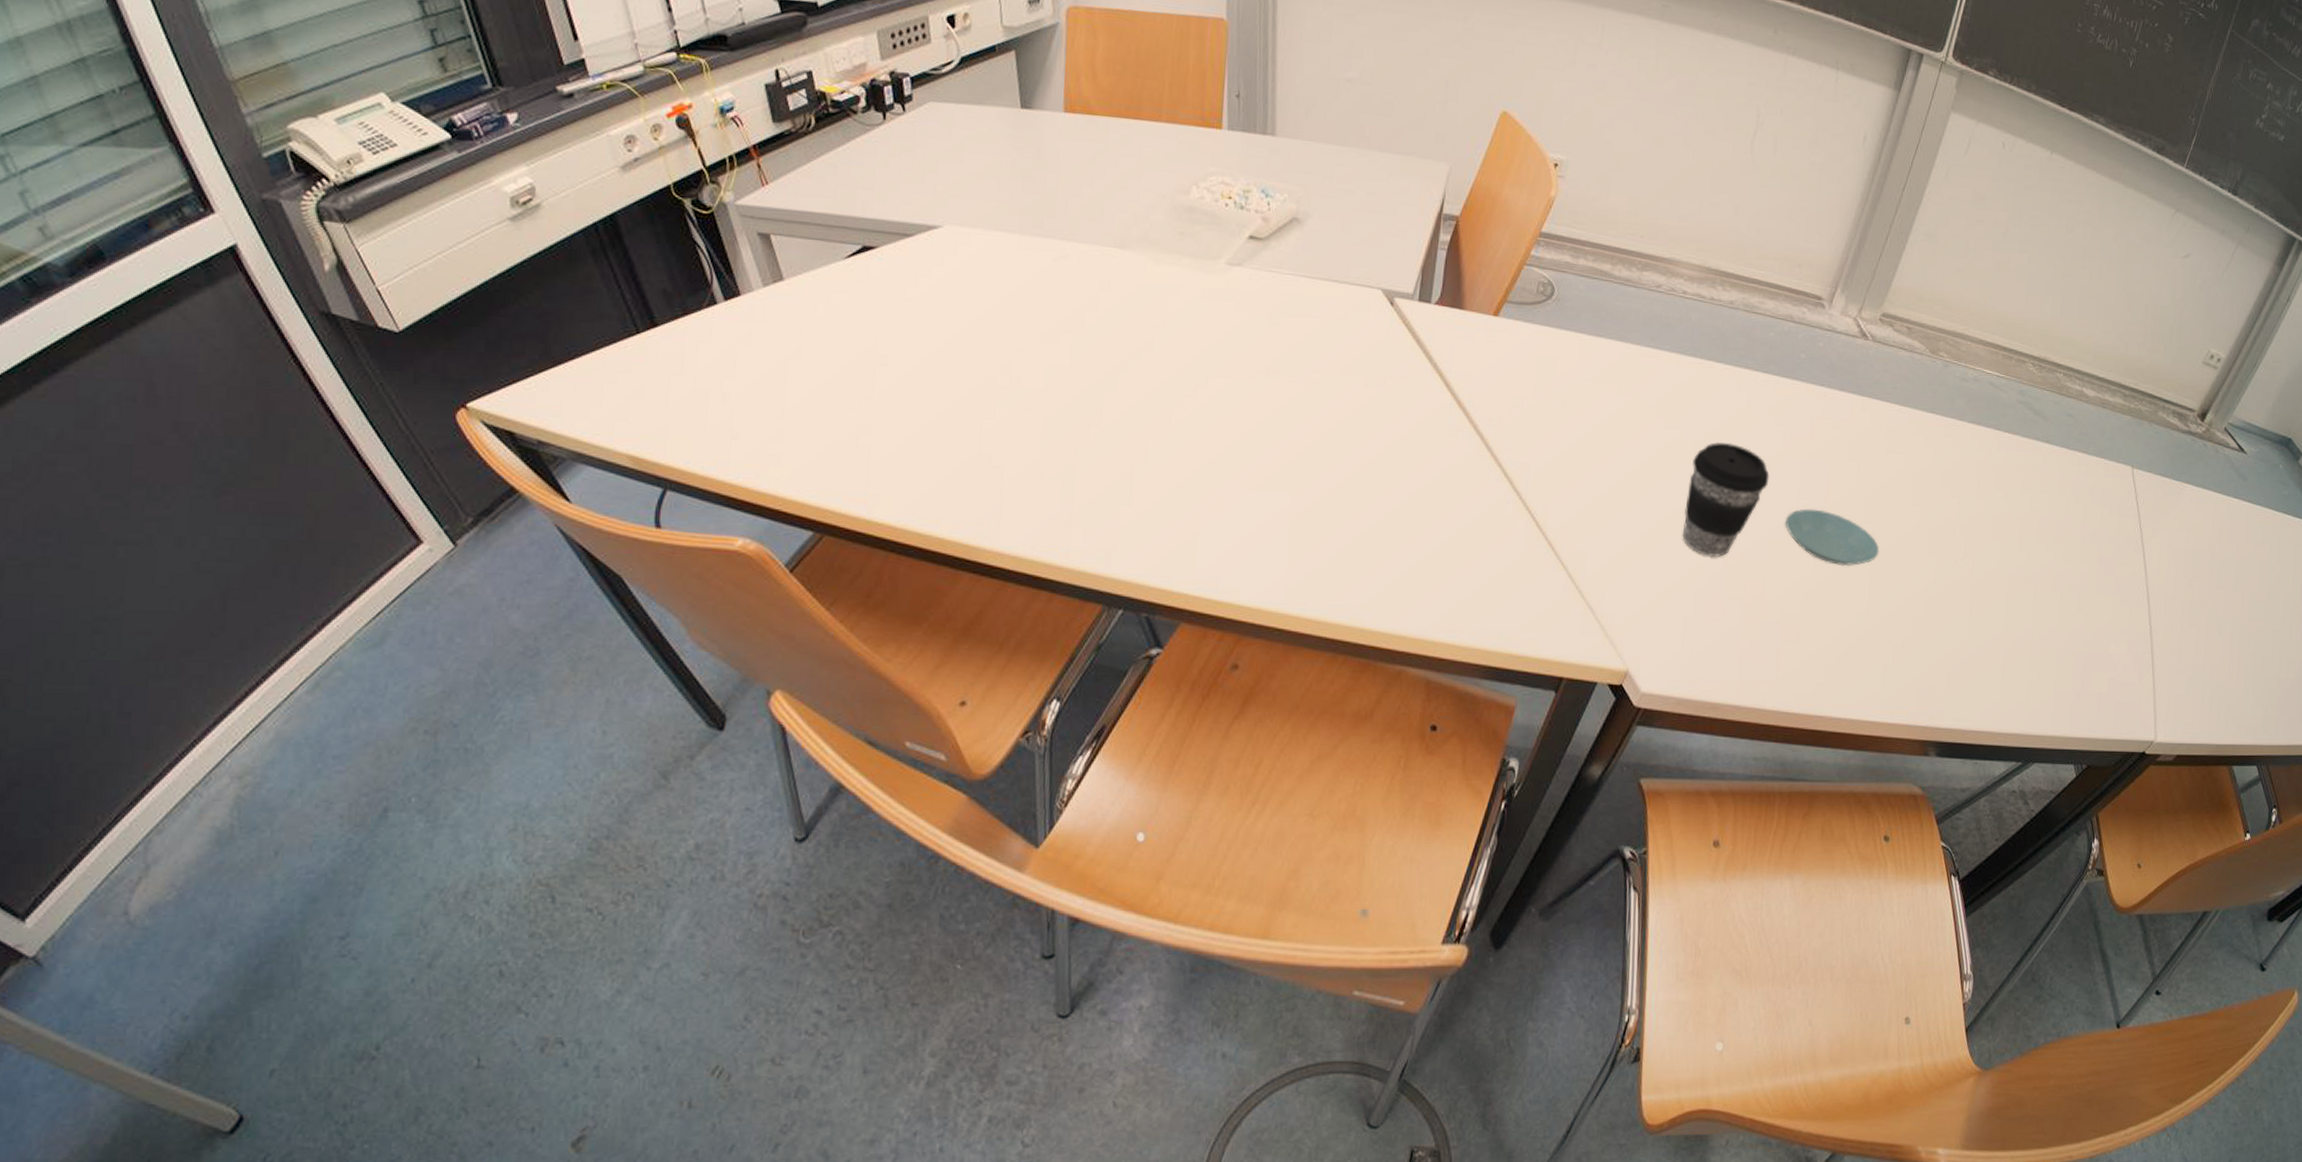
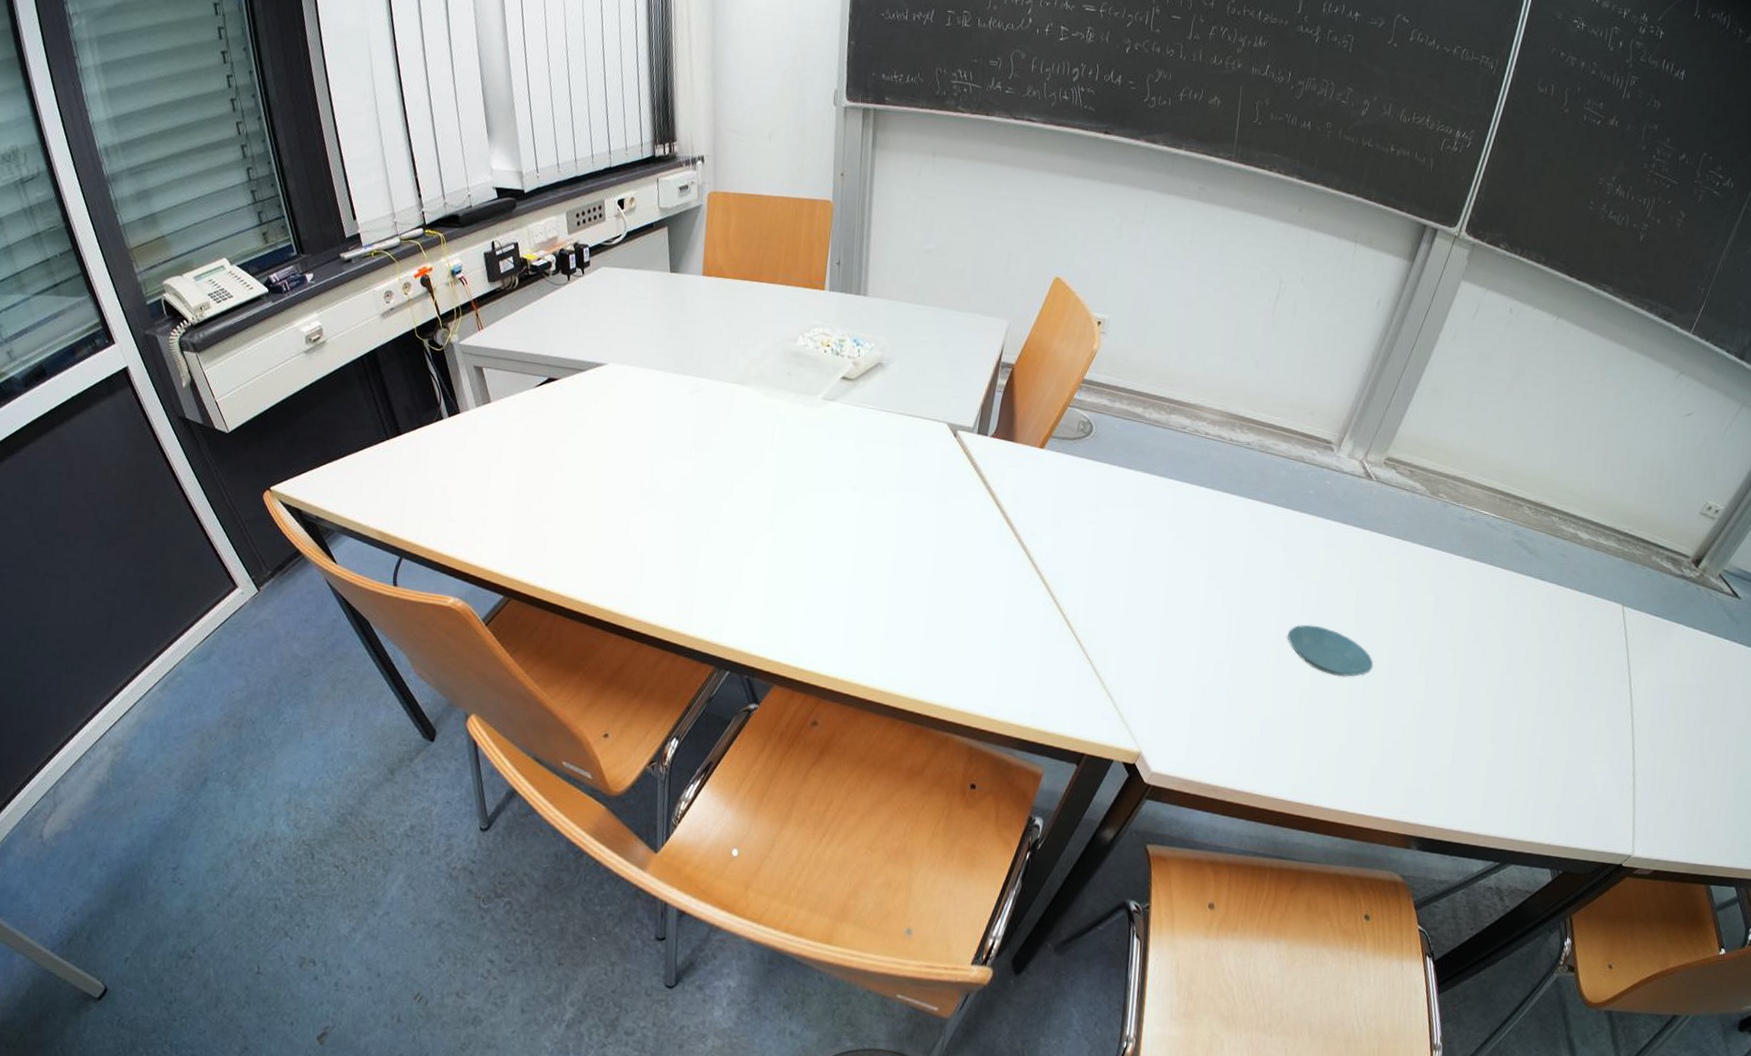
coffee cup: present [1682,441,1770,558] -> none [1194,562,1275,662]

